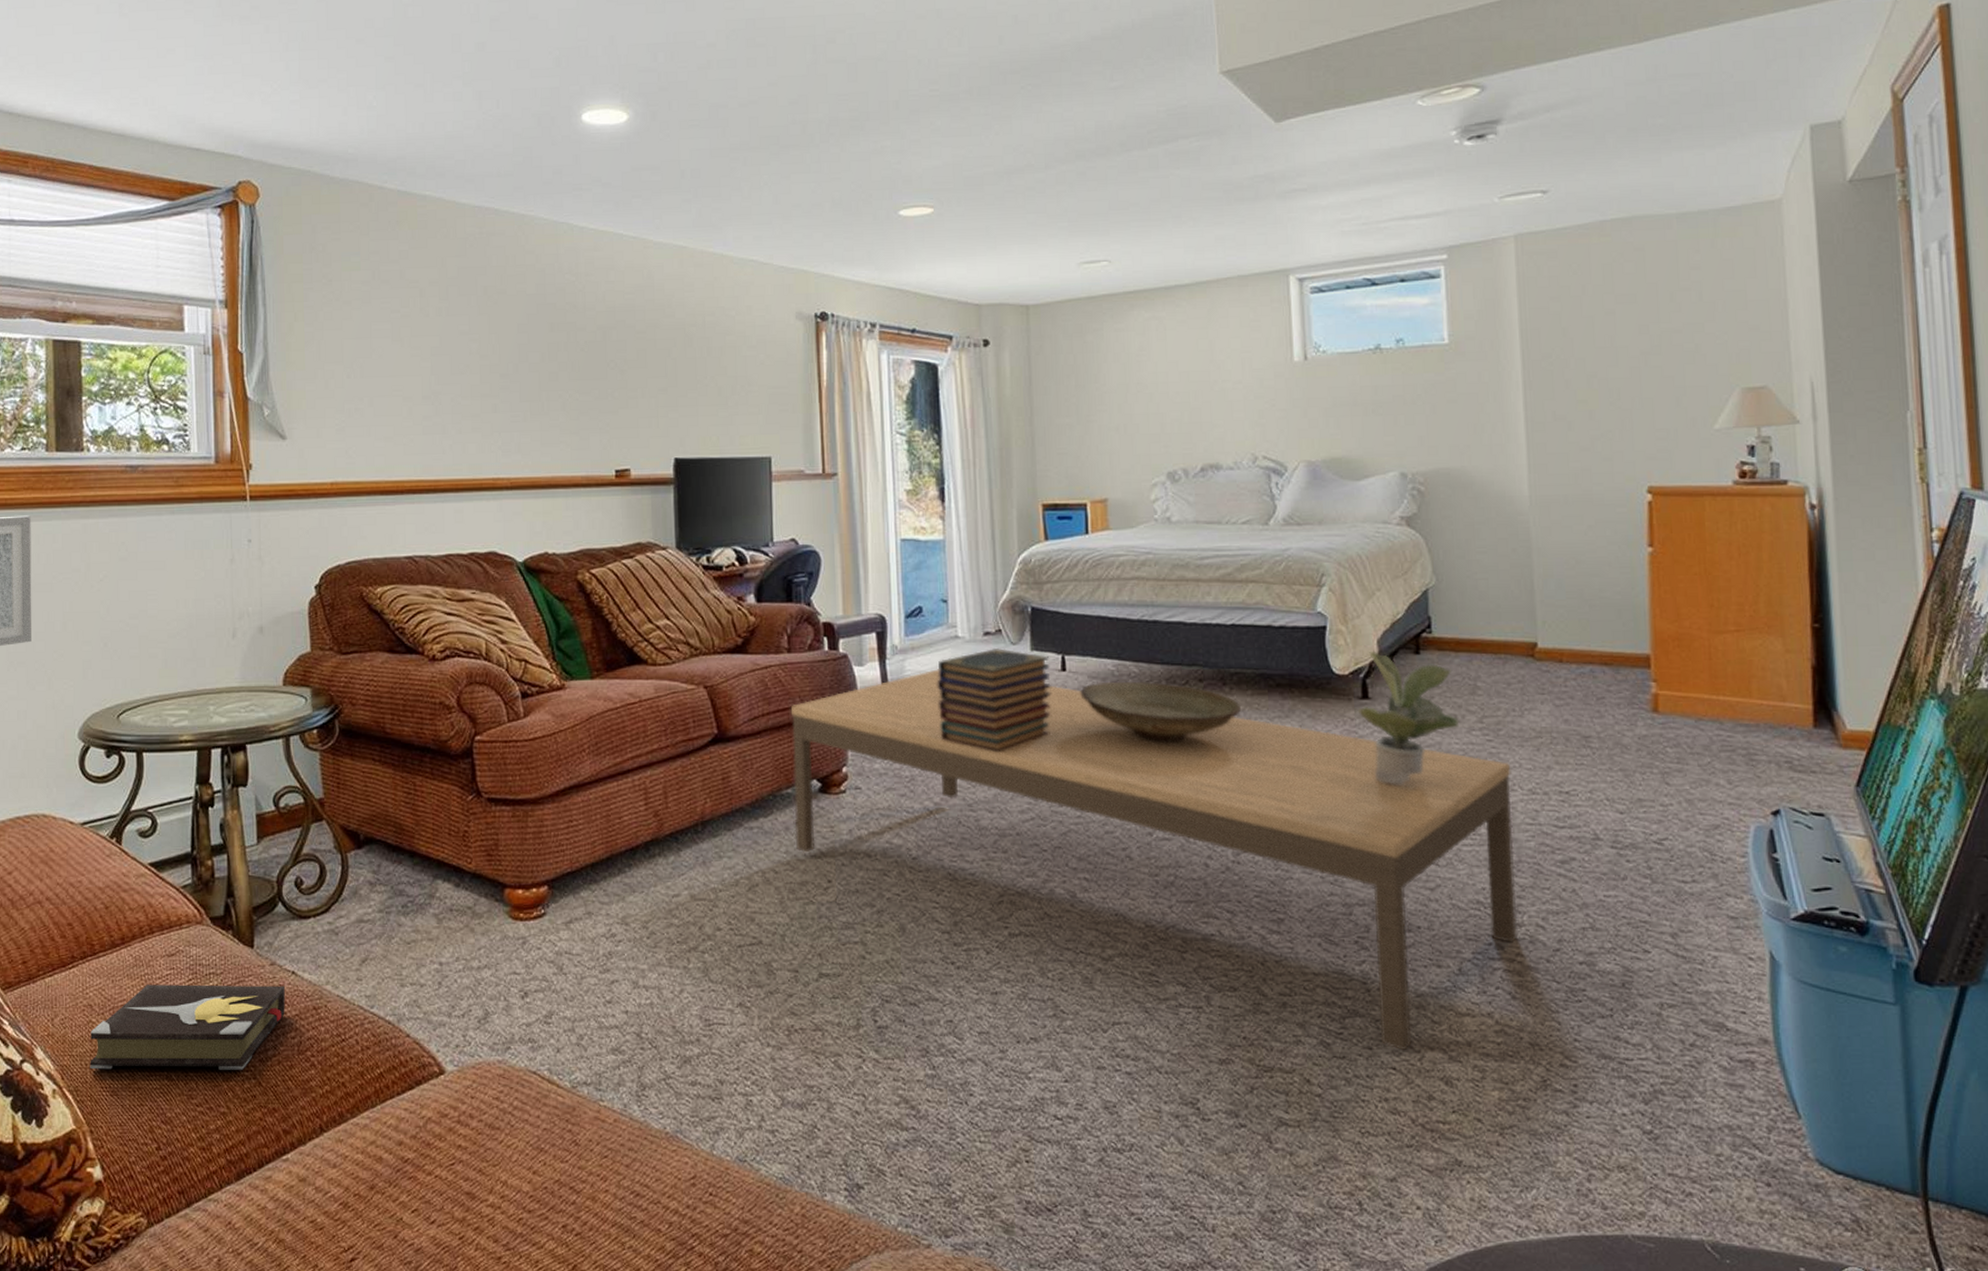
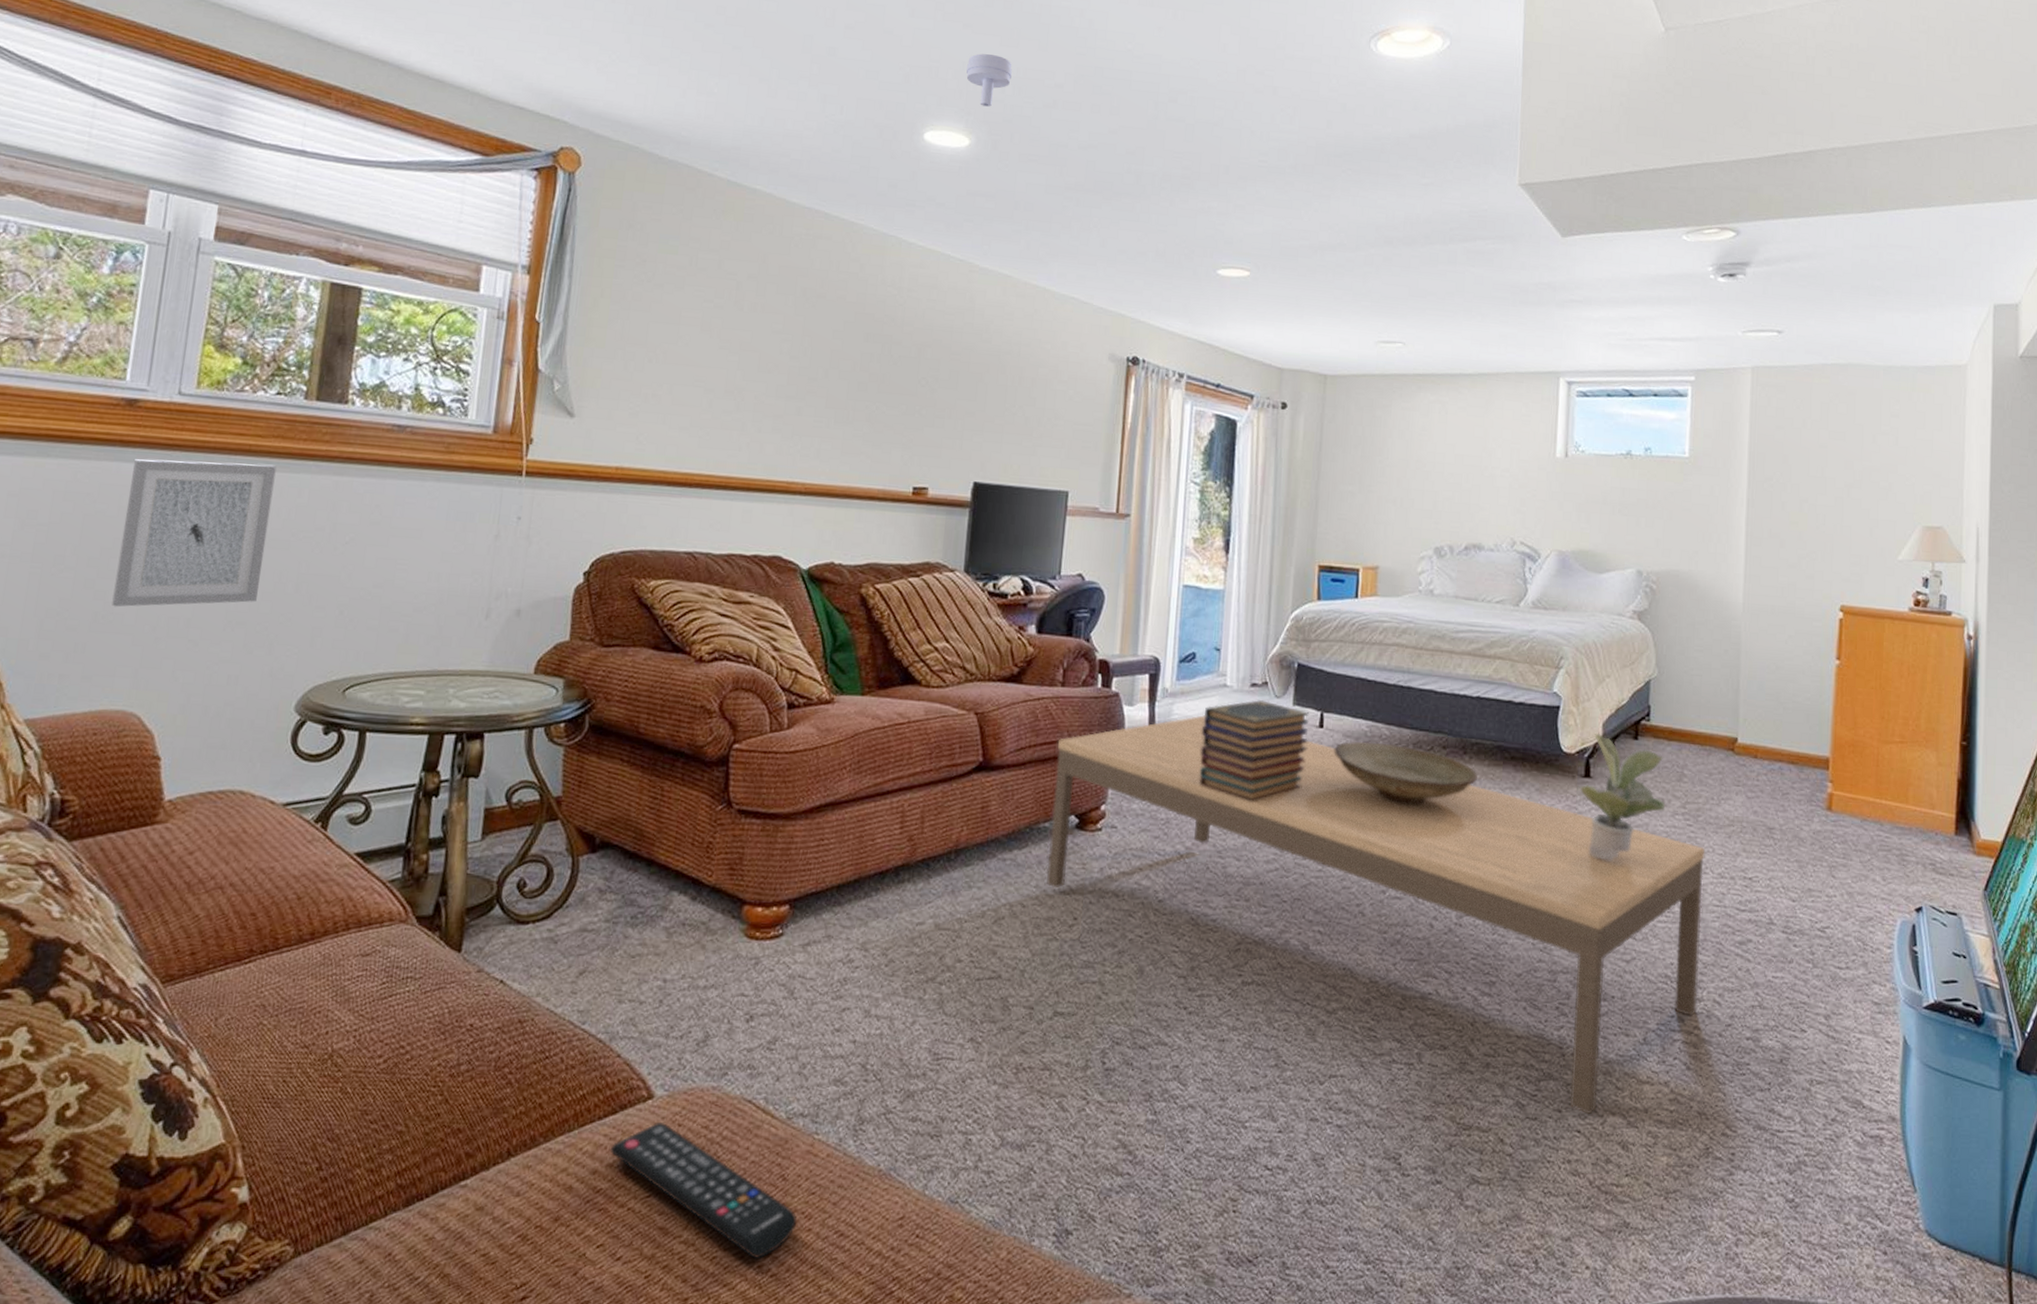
hardback book: present [90,984,285,1070] -> none [252,986,490,1085]
remote control: none [411,1096,594,1219] -> present [610,1123,797,1258]
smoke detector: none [616,24,662,78] -> present [966,53,1012,107]

